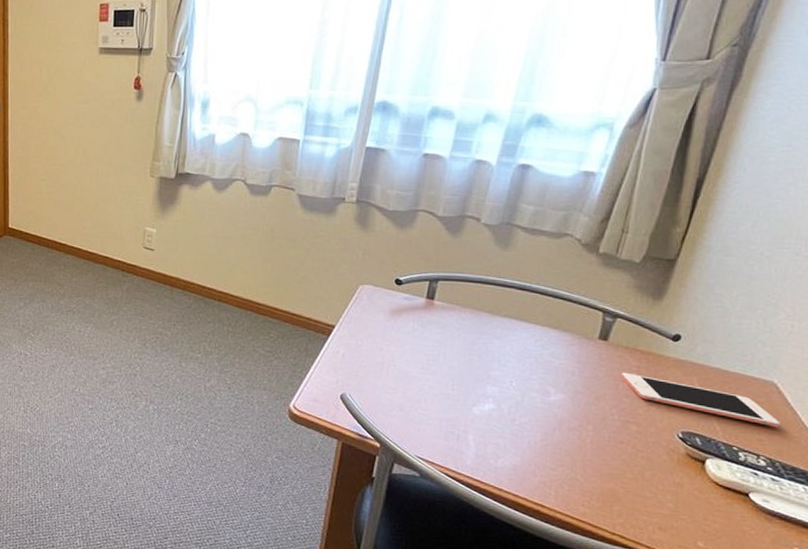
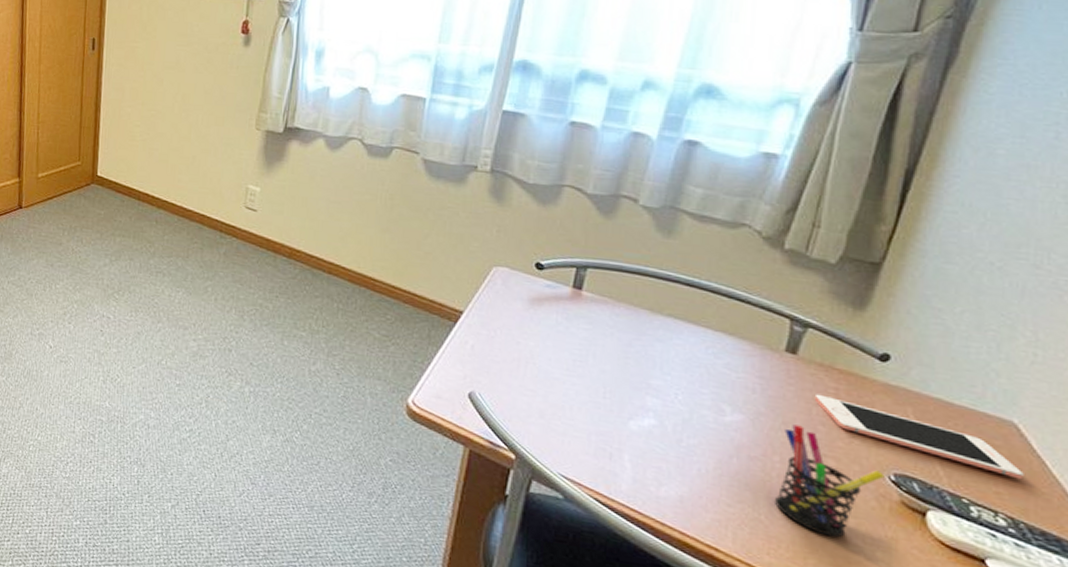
pen holder: none [588,399,675,487] -> present [774,424,885,538]

